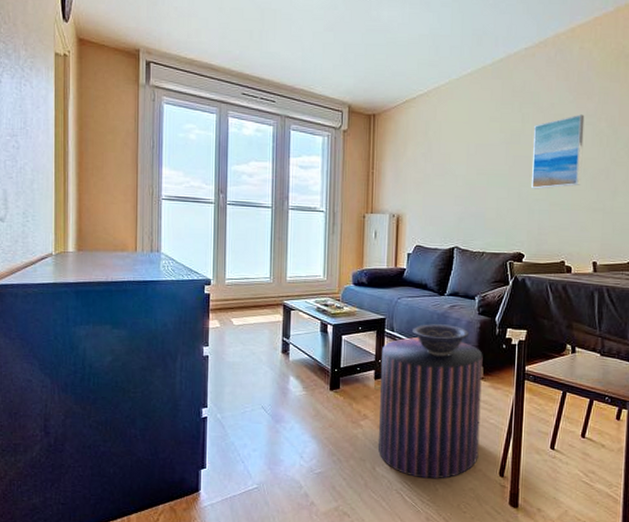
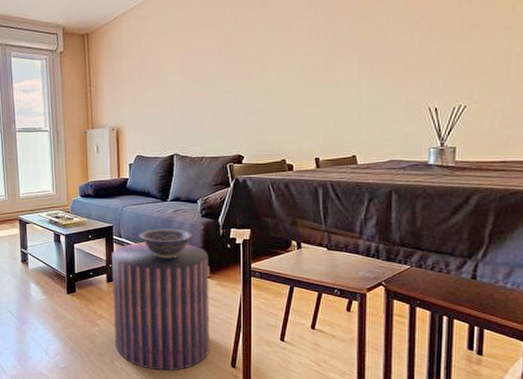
wall art: present [532,114,585,189] -> none [247,9,300,91]

